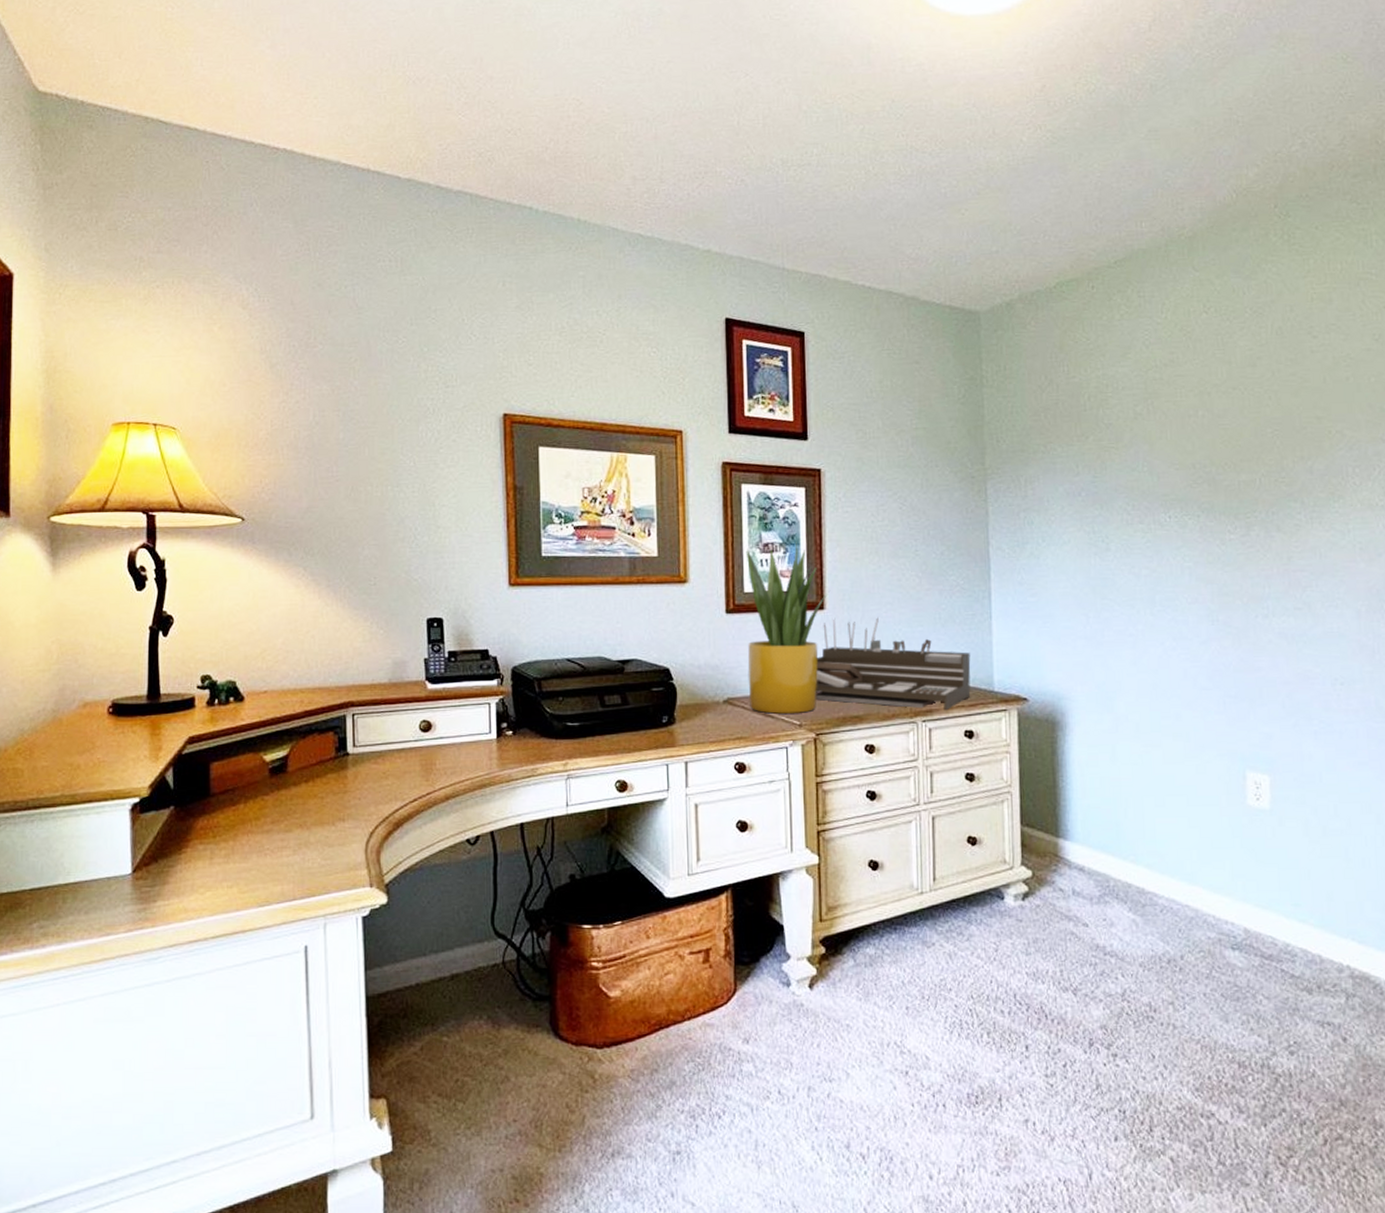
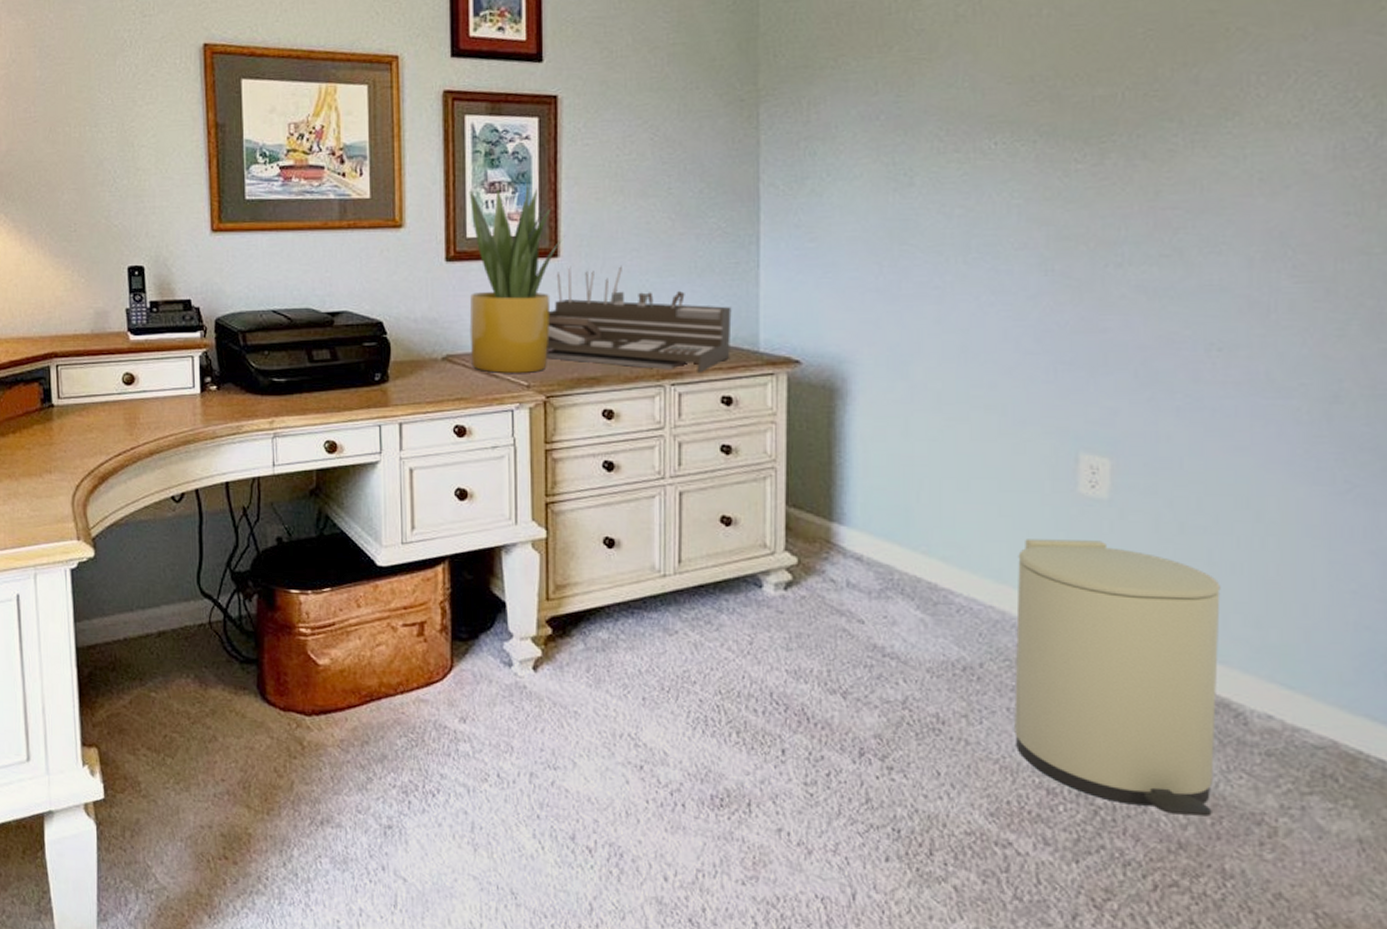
pedal bin: none [1205,844,1363,1076] -> present [1014,539,1221,817]

